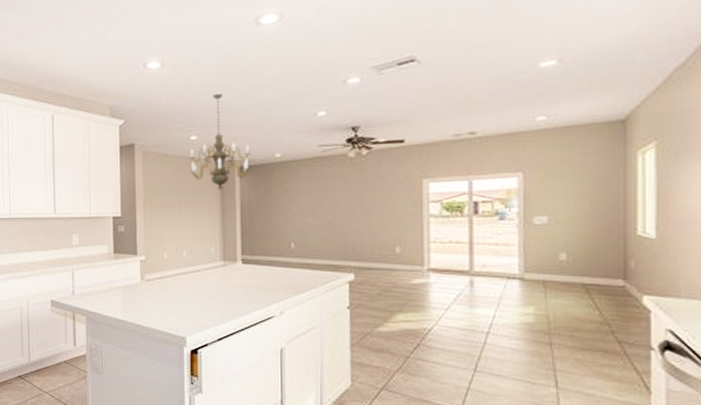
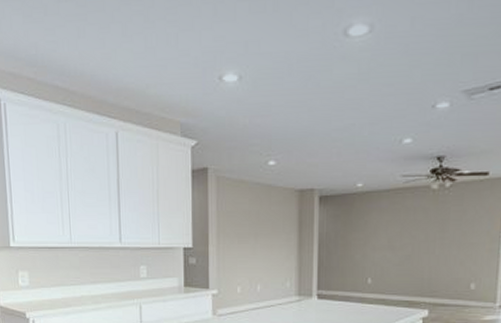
chandelier: present [190,94,251,190] -> none [267,114,331,221]

